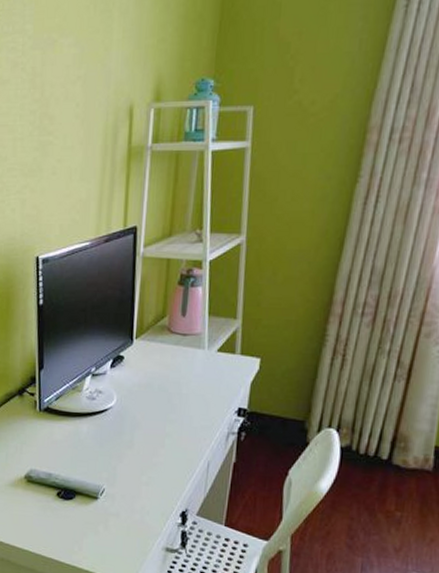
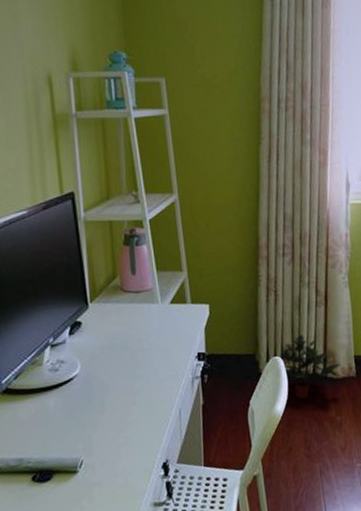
potted plant: none [333,409,416,483] -> present [278,334,342,400]

